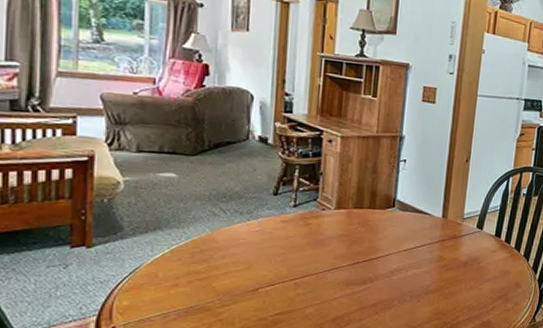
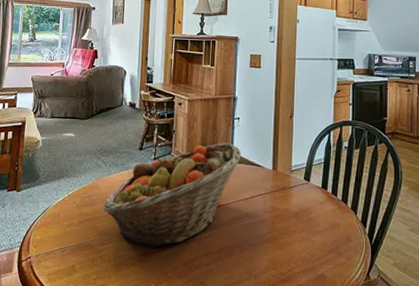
fruit basket: none [223,187,407,307] -> present [103,142,241,248]

